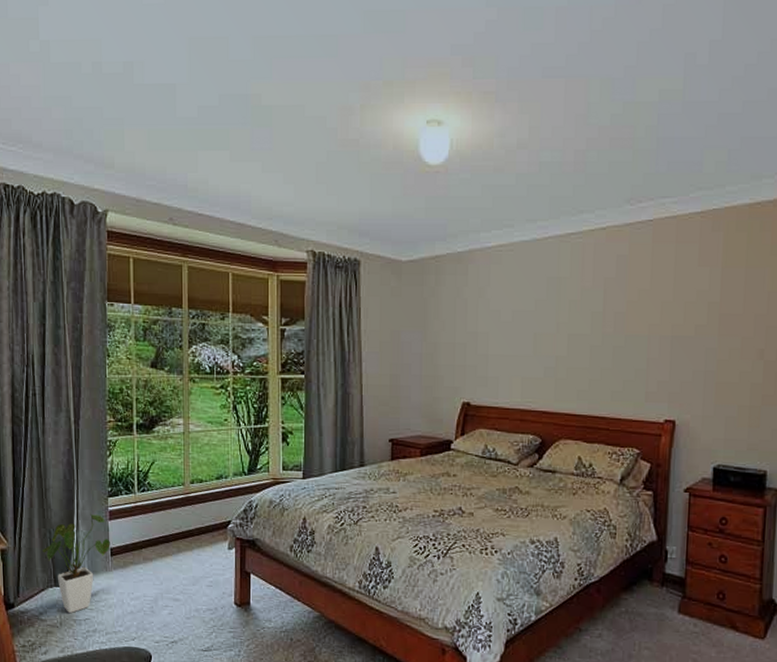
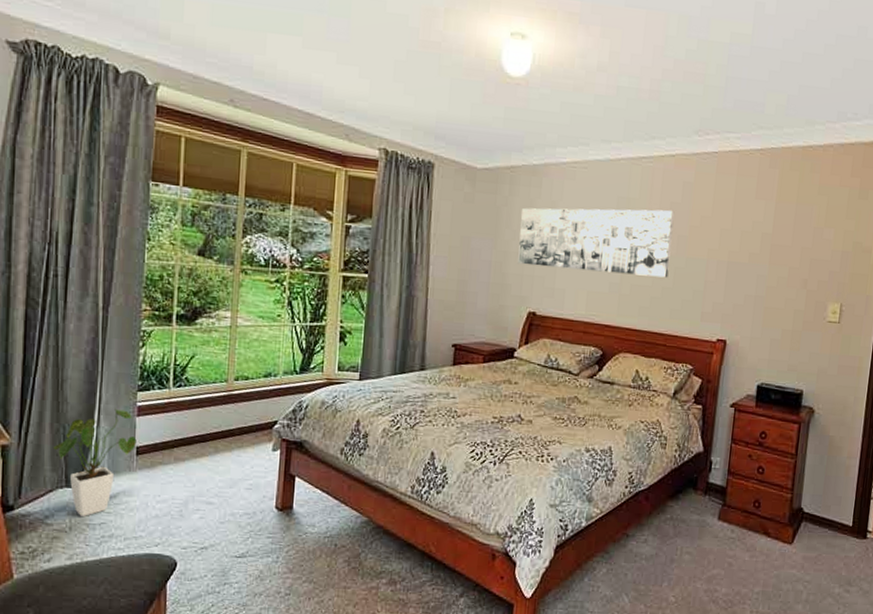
wall art: none [448,286,609,358] -> present [518,208,675,278]

